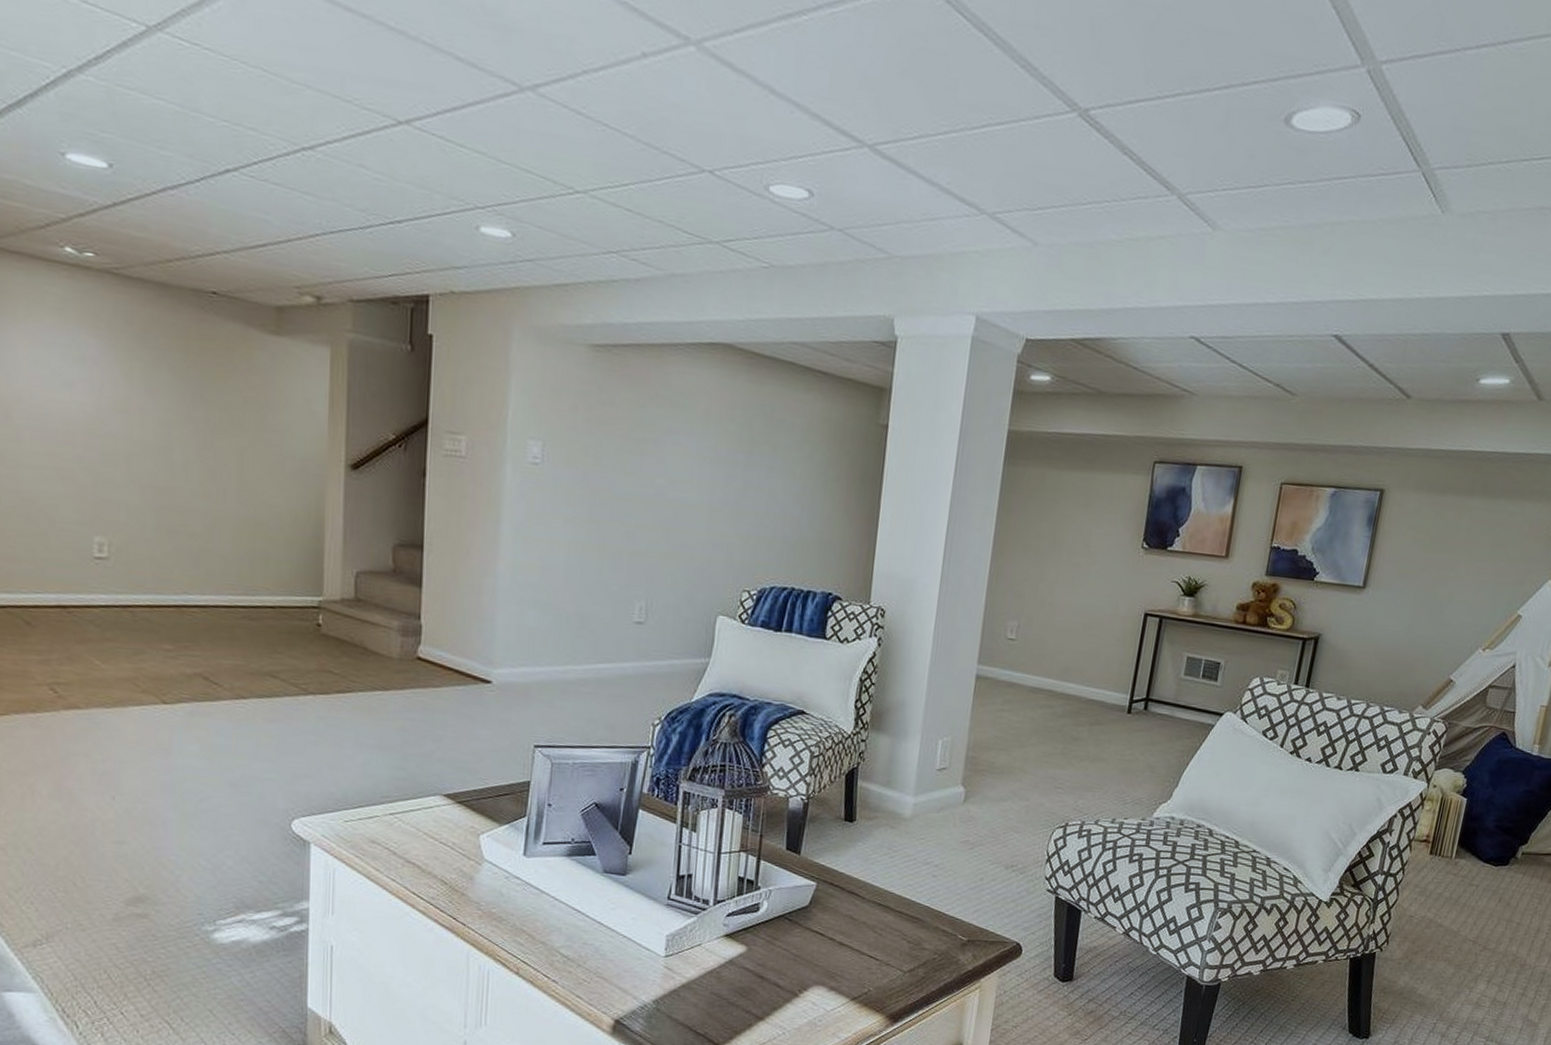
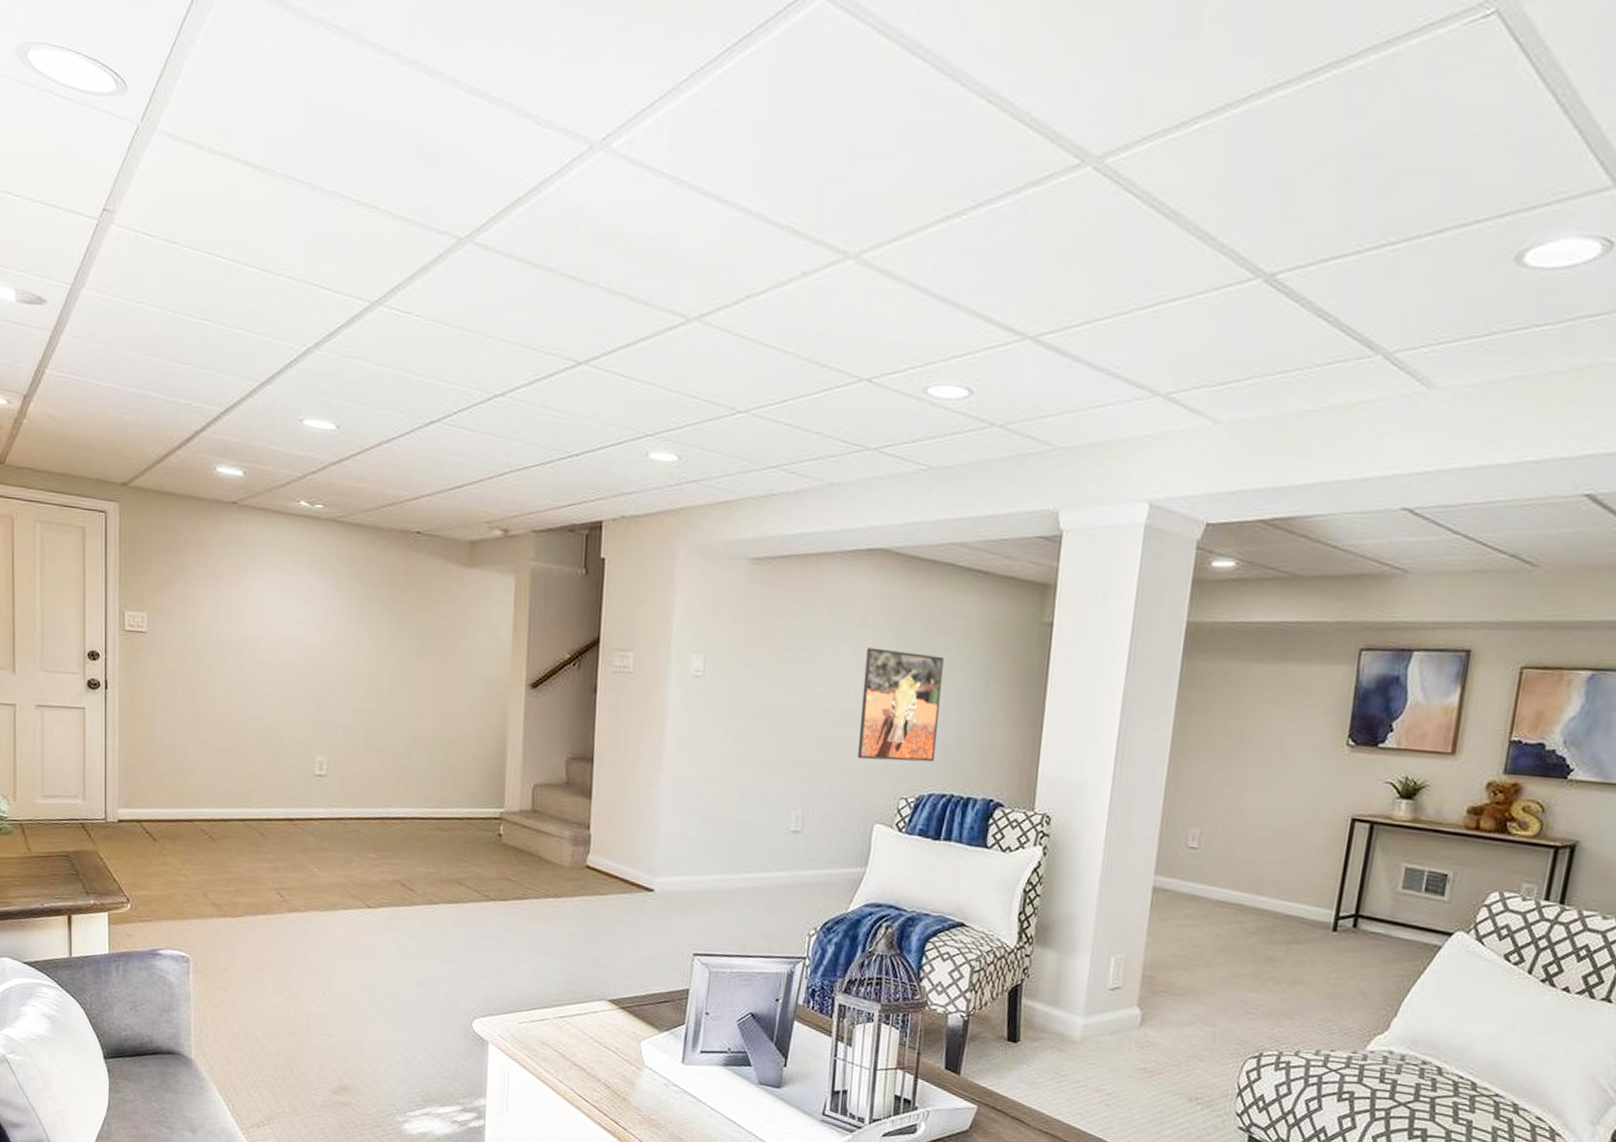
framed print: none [700,441,785,556] -> present [857,647,944,762]

